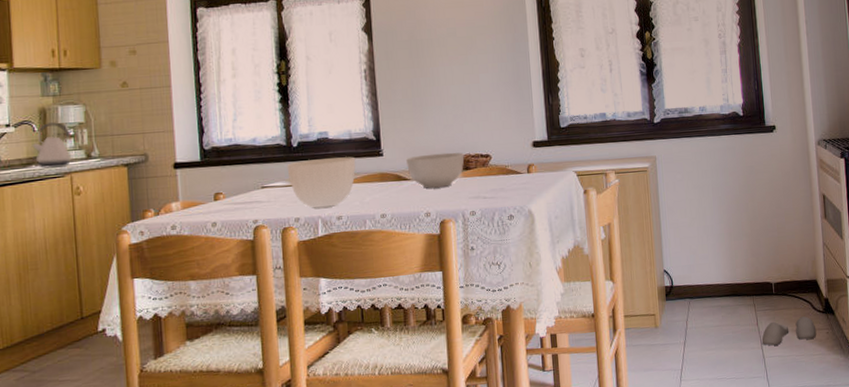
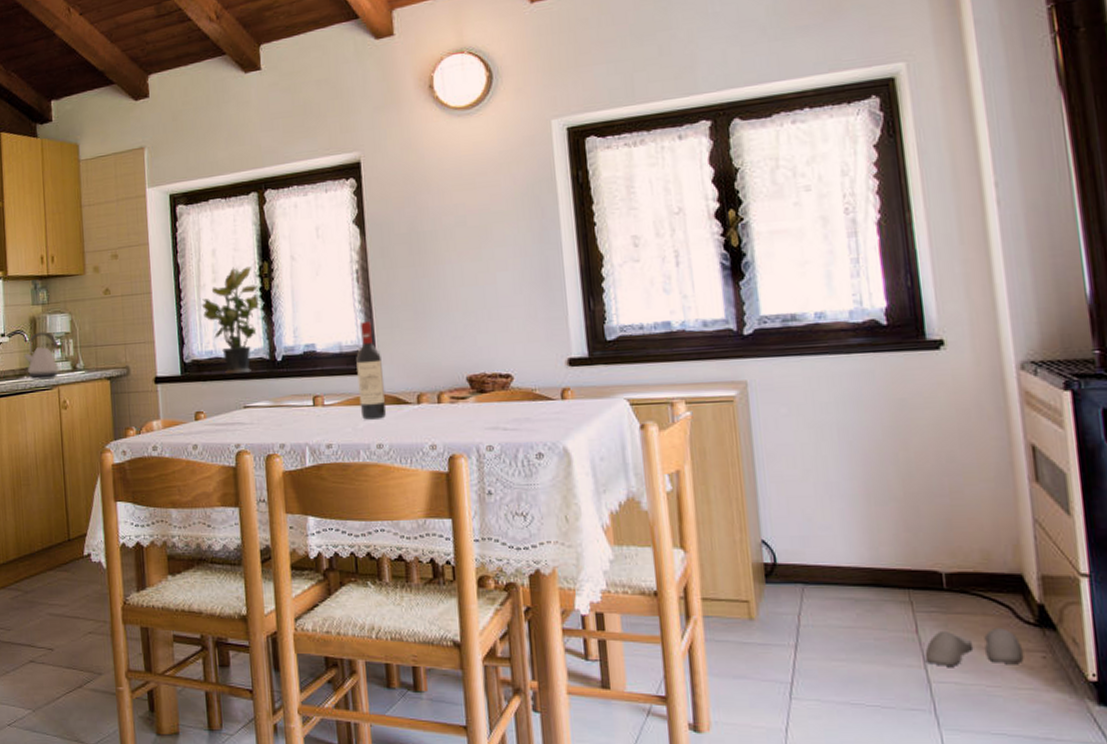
potted plant: none [221,64,279,160] -> present [201,266,262,376]
bowl: present [287,156,356,209] -> none [270,374,347,434]
wine bottle: none [364,113,390,195] -> present [356,322,387,420]
bowl: present [406,152,465,189] -> none [407,371,479,415]

